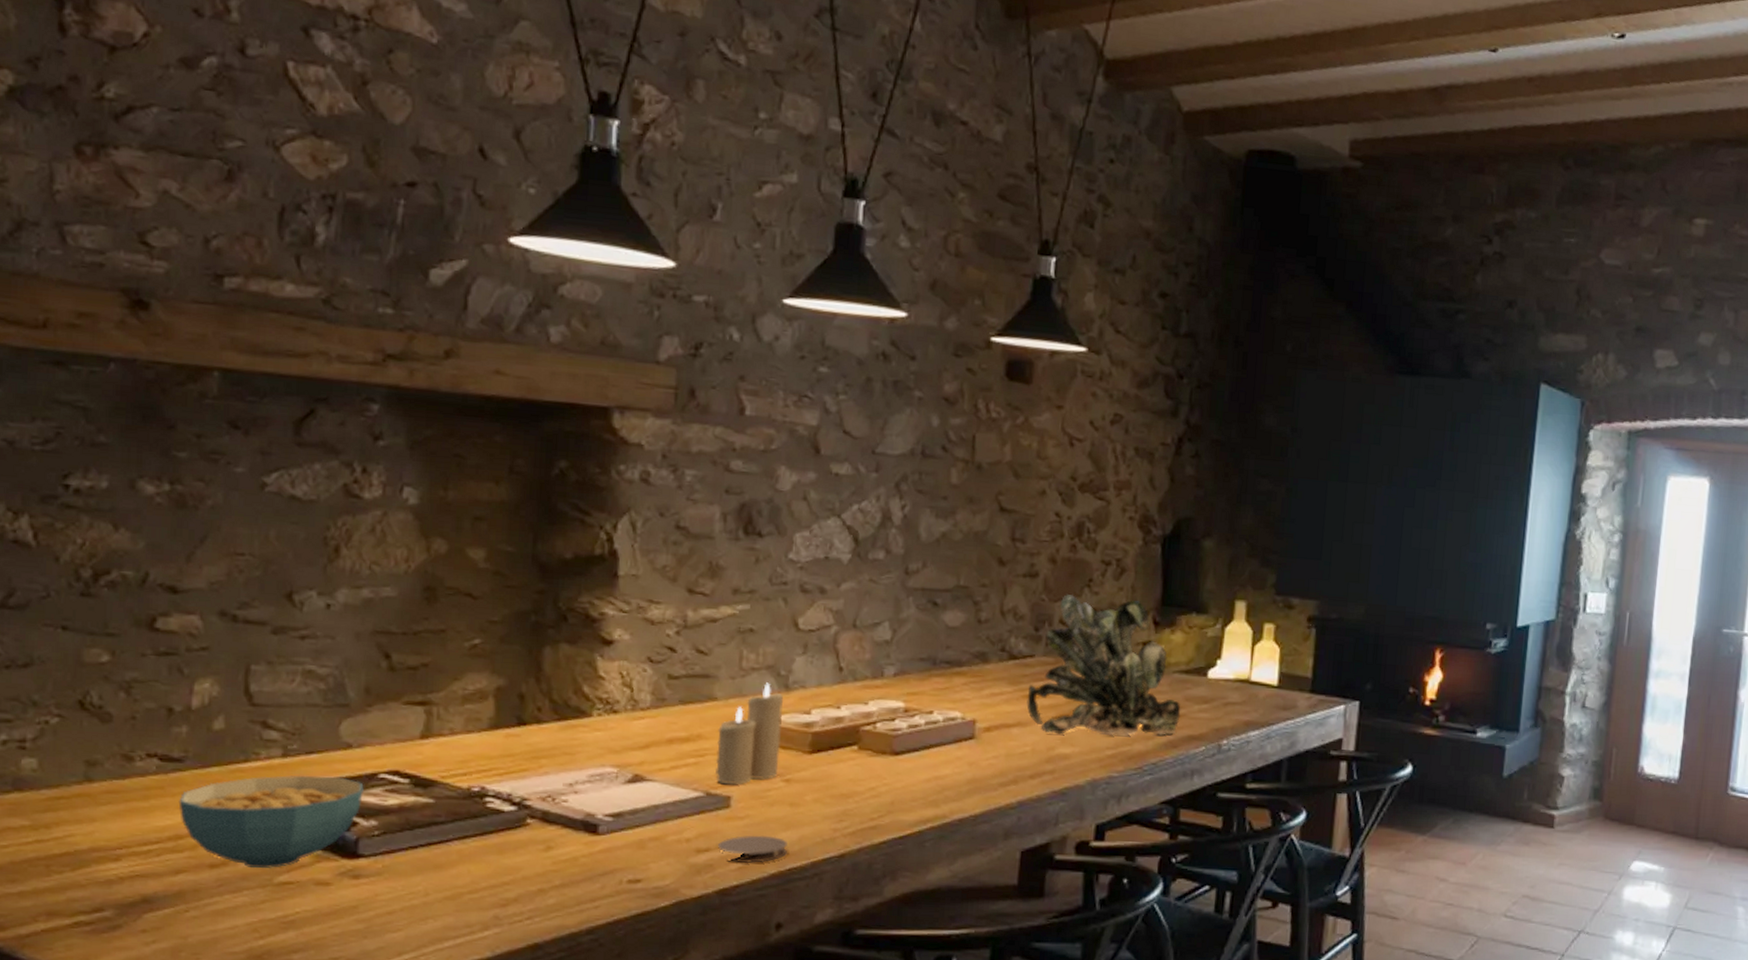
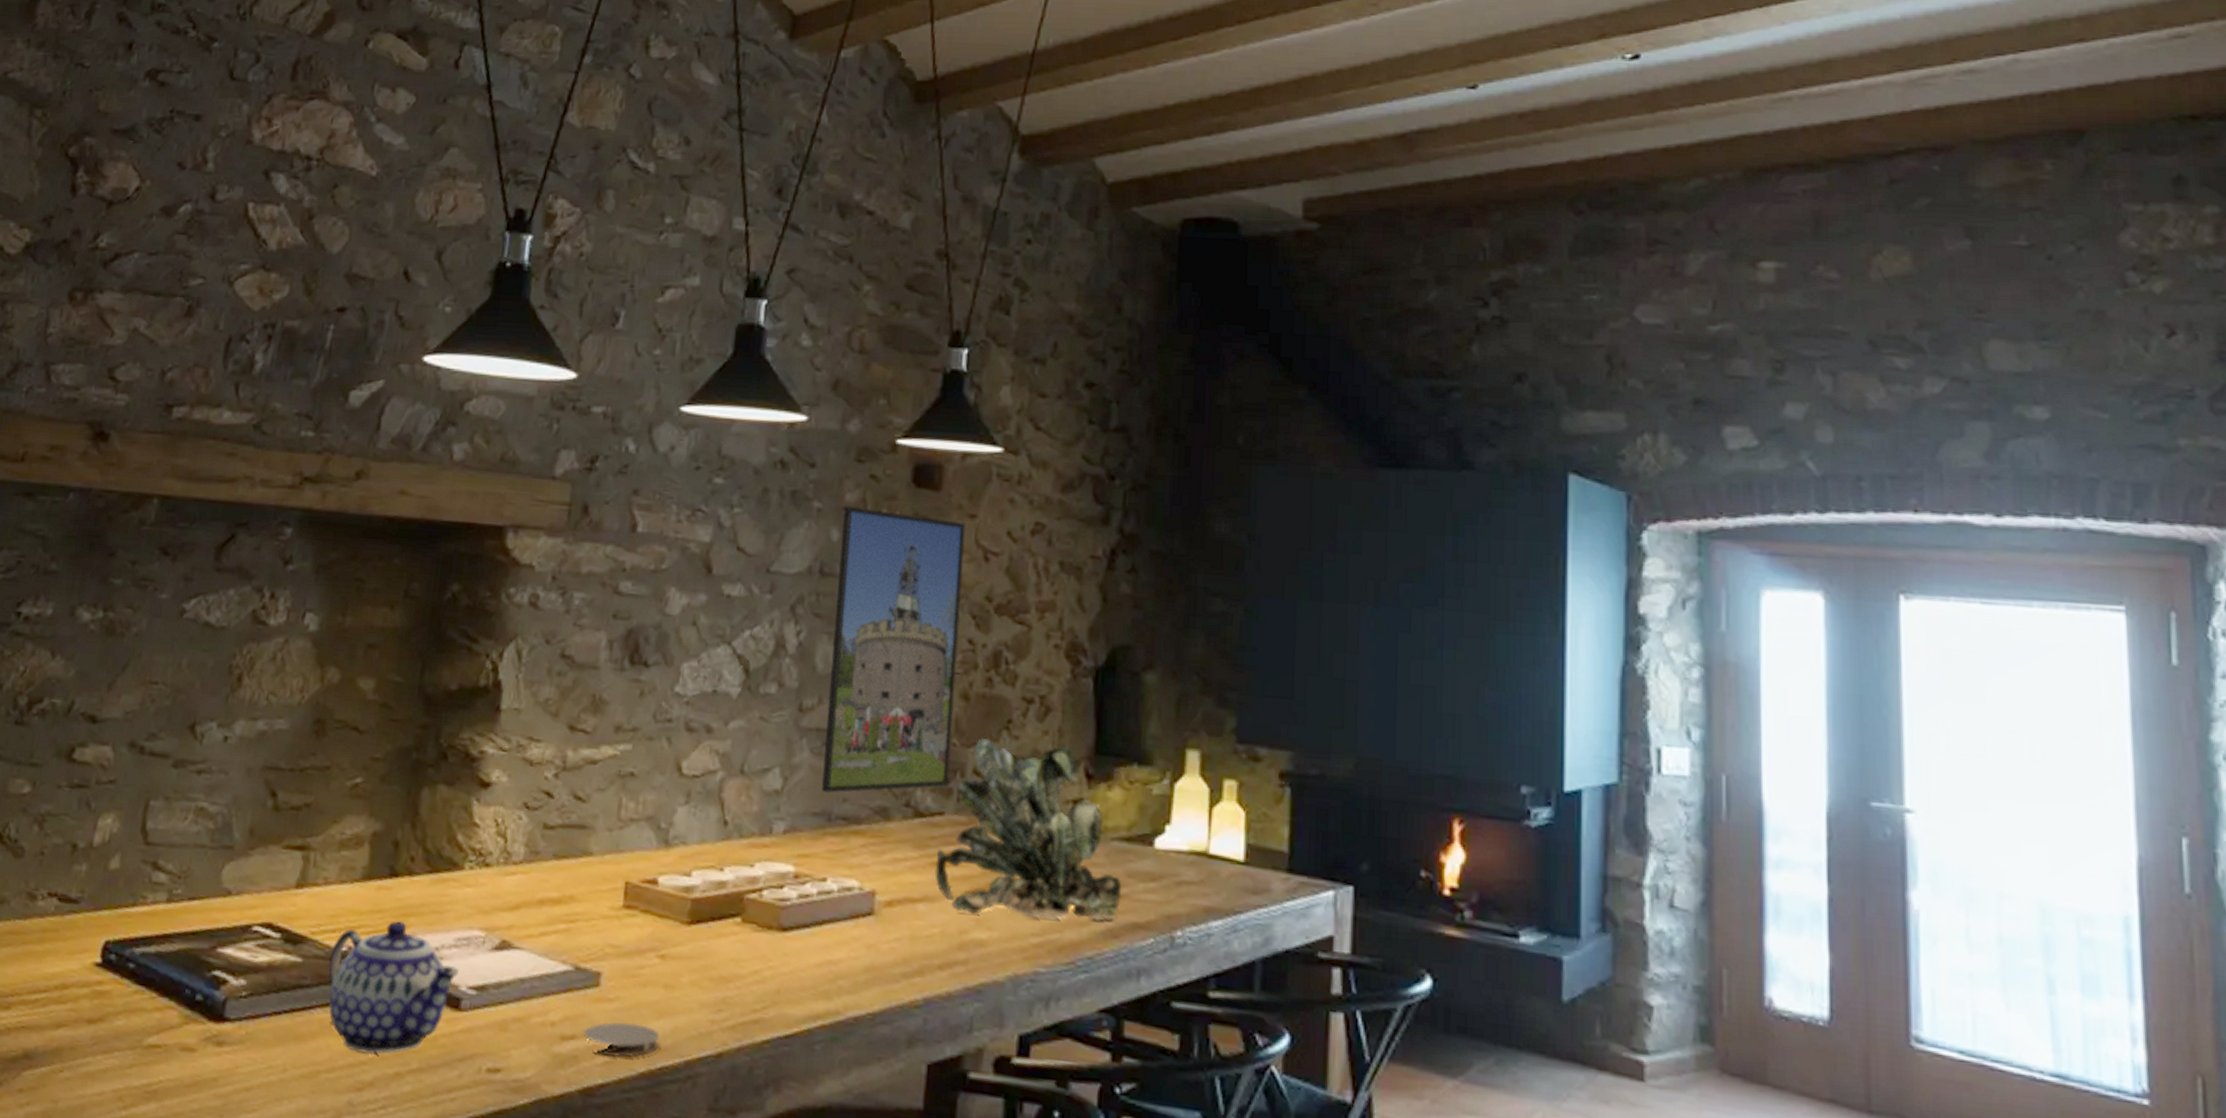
cereal bowl: present [178,775,364,869] -> none [68,922,238,1028]
teapot: none [462,763,594,877] -> present [328,920,459,1055]
candle: present [715,682,784,784] -> none [586,836,663,958]
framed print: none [927,395,1054,642] -> present [822,505,966,793]

